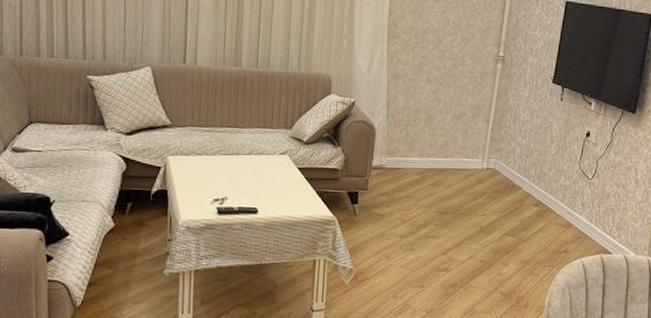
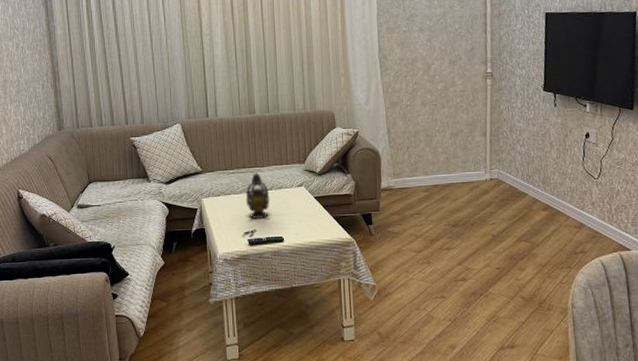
teapot: none [219,133,248,186] -> present [245,172,270,220]

